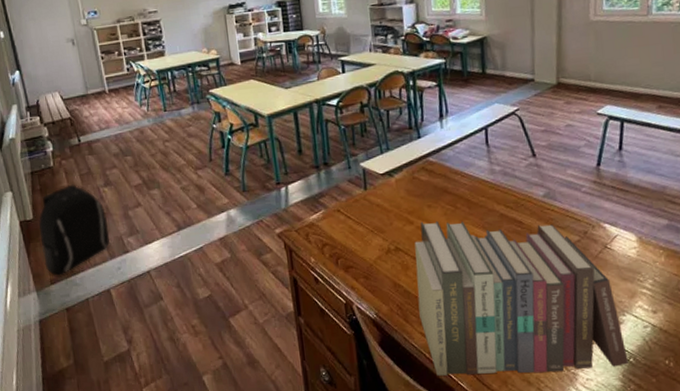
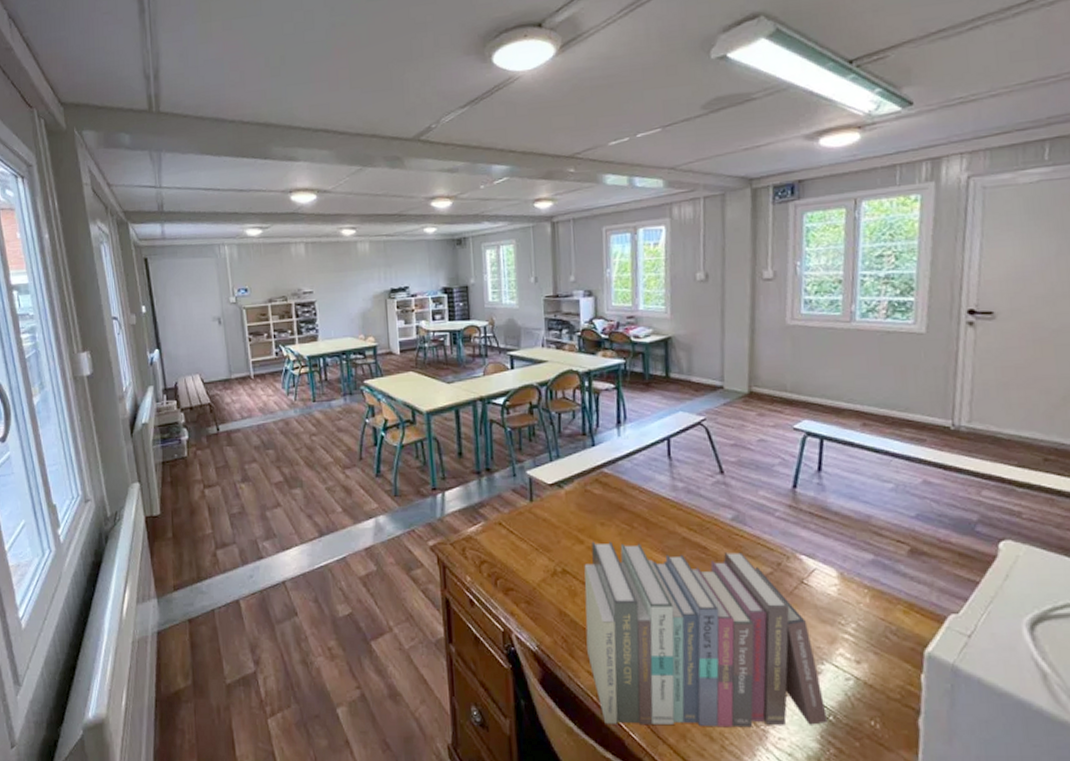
backpack: present [38,184,110,276] -> none [165,477,244,581]

